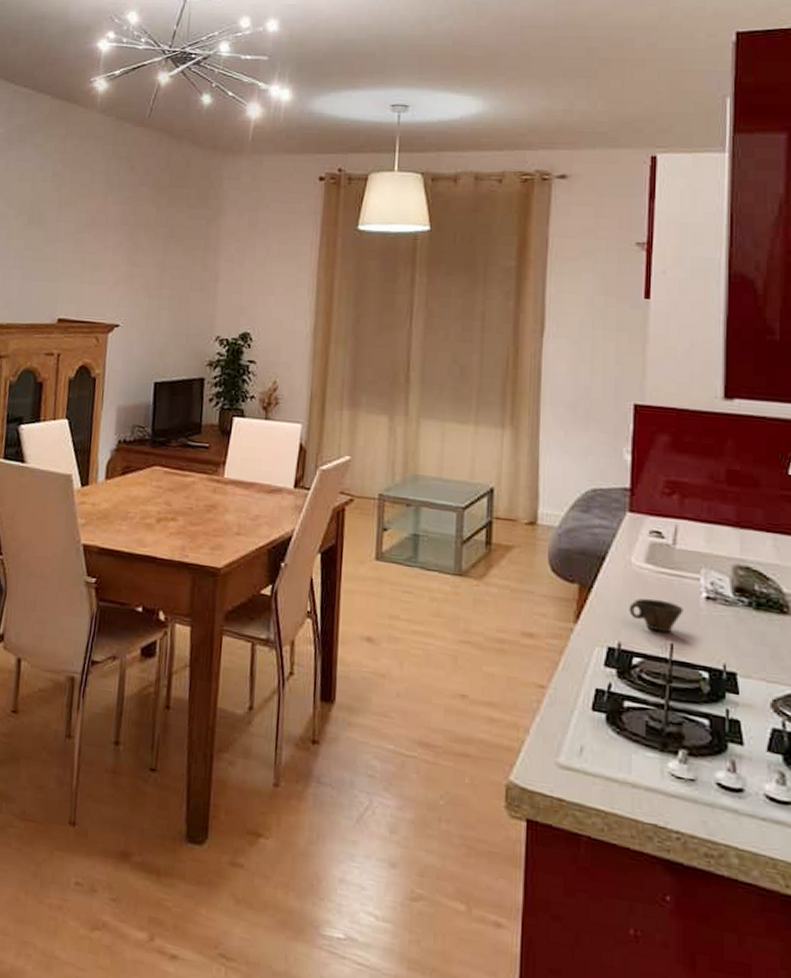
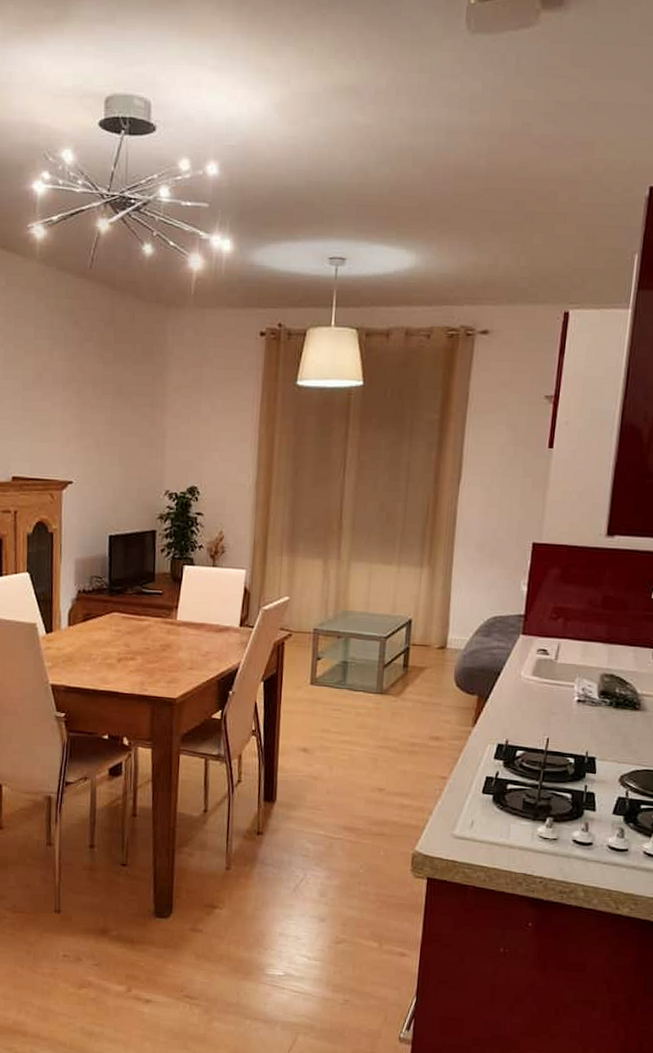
cup: present [628,598,683,633] -> none [516,704,559,730]

